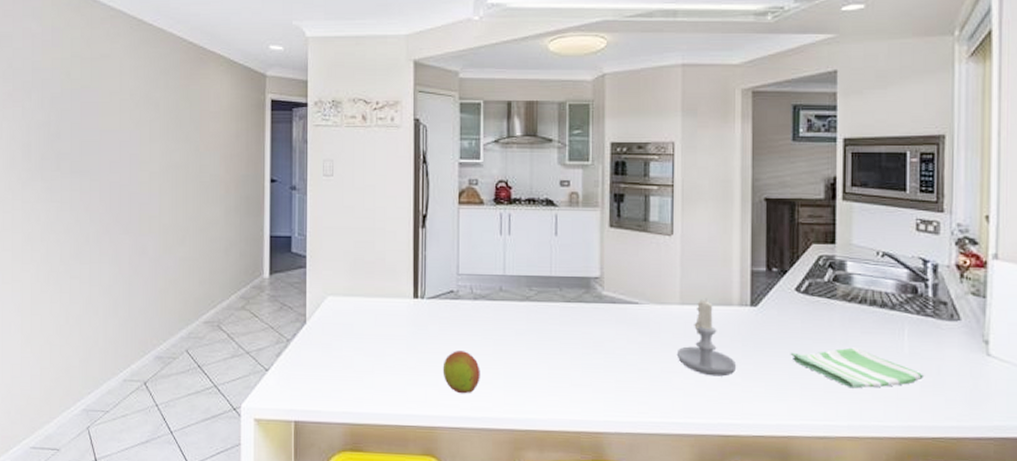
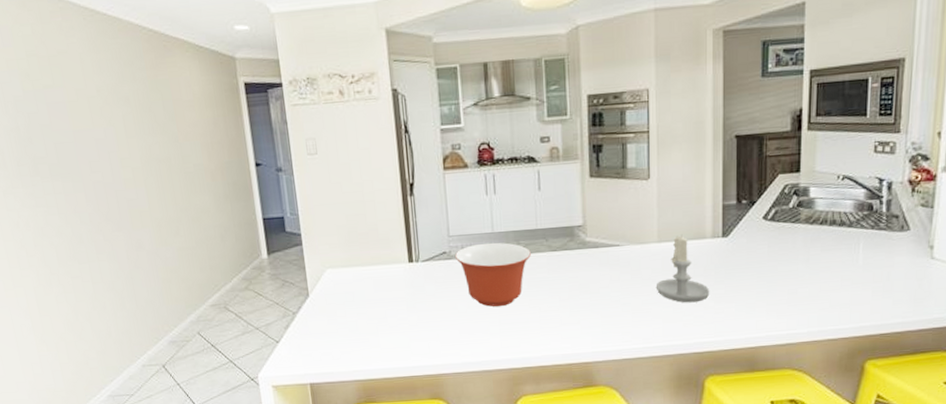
fruit: present [442,351,480,394] -> none [442,305,478,343]
mixing bowl: none [462,285,543,358] -> present [454,242,531,307]
dish towel: present [790,347,925,389] -> none [758,264,876,300]

